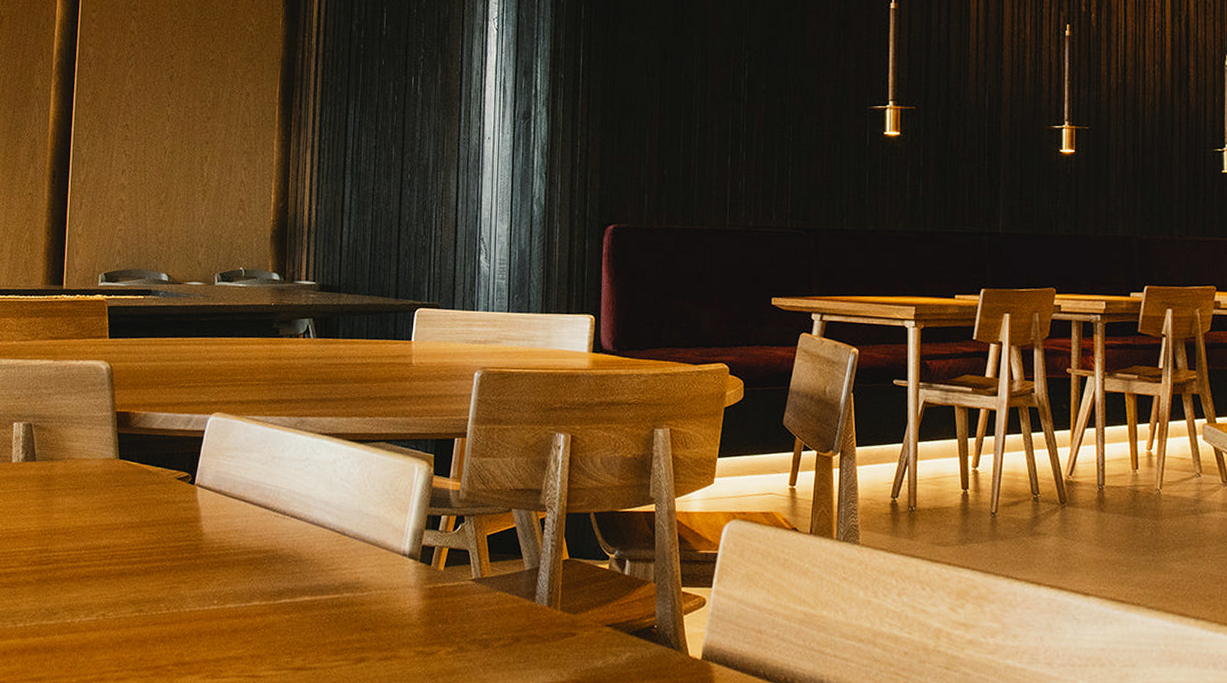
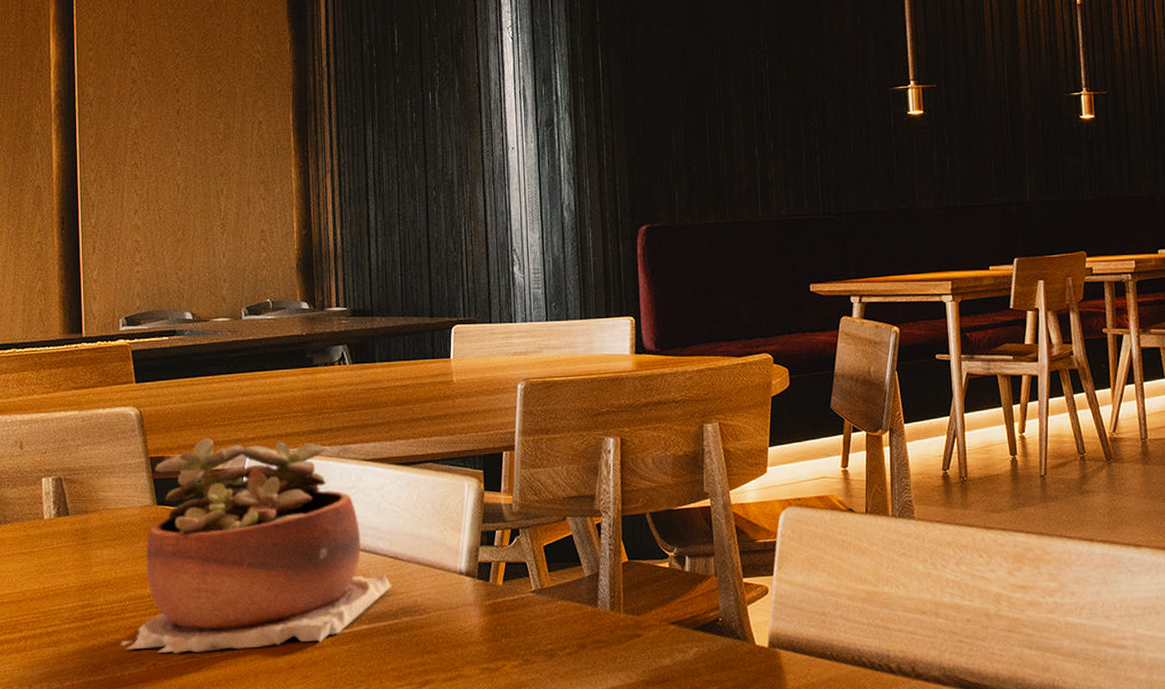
succulent plant: none [72,398,337,609] -> present [119,438,392,654]

